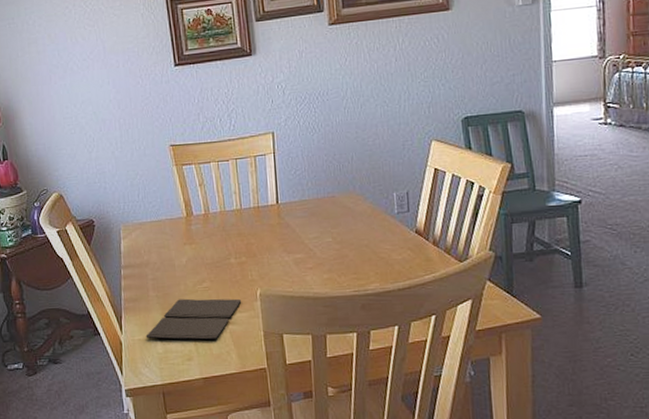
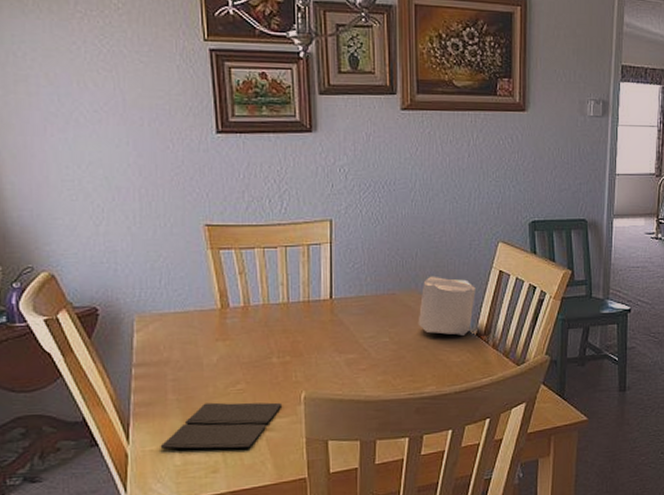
candle: none [358,177,412,234] -> present [418,276,476,336]

